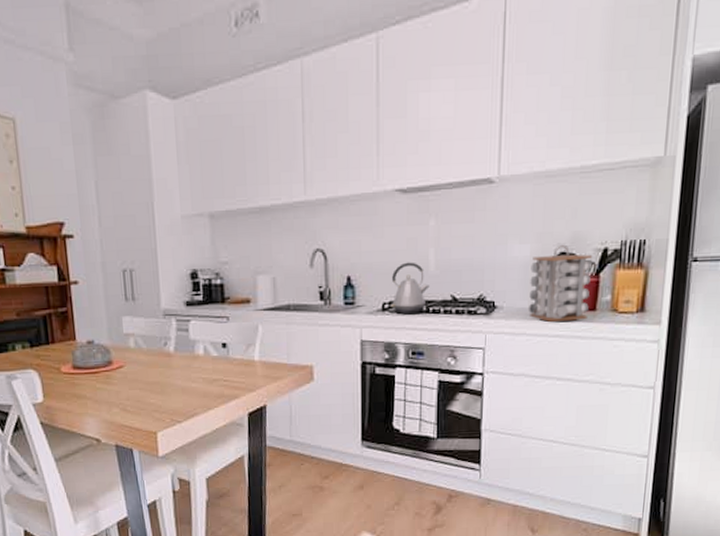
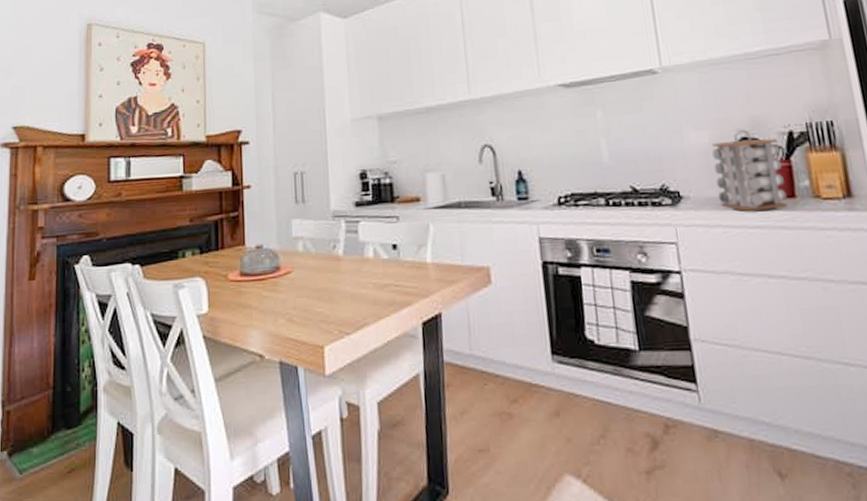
kettle: present [390,262,430,315] -> none [565,153,606,209]

